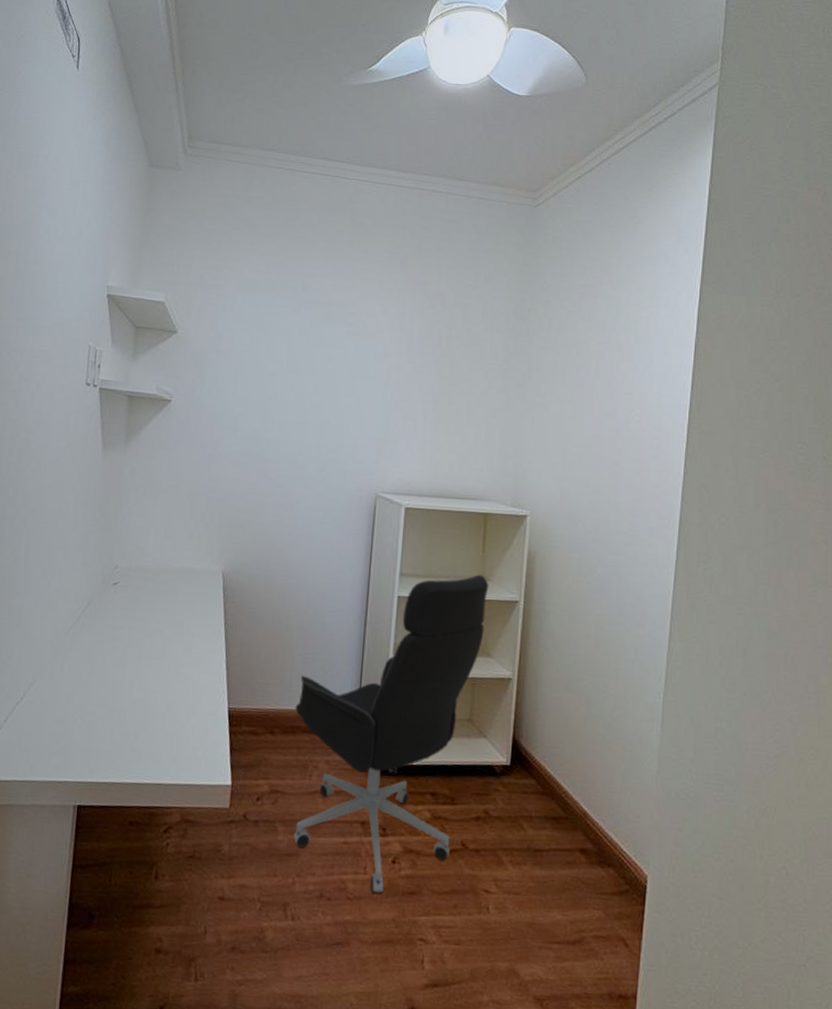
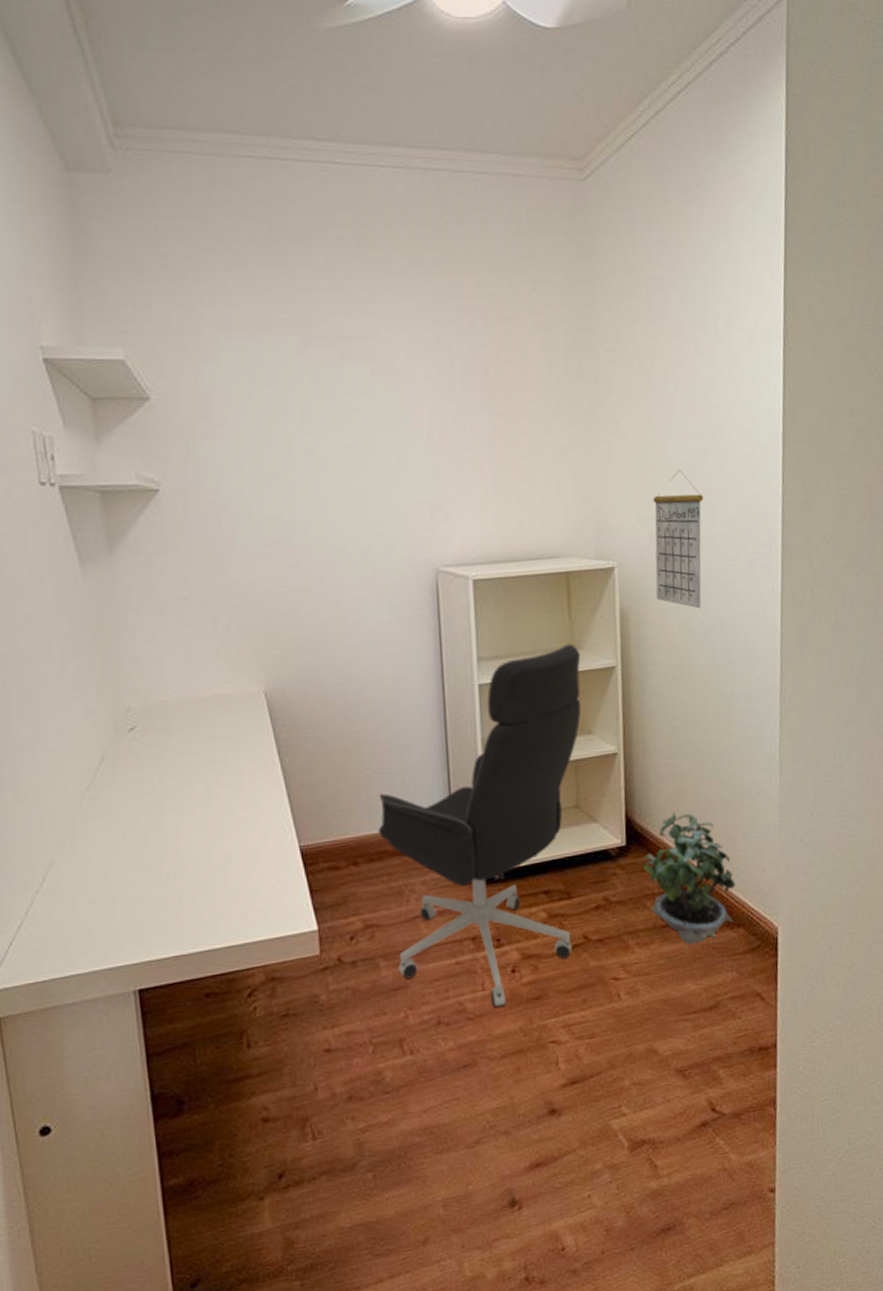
potted plant: none [525,743,610,875] -> present [644,812,736,945]
calendar: none [561,442,612,563] -> present [652,469,704,609]

